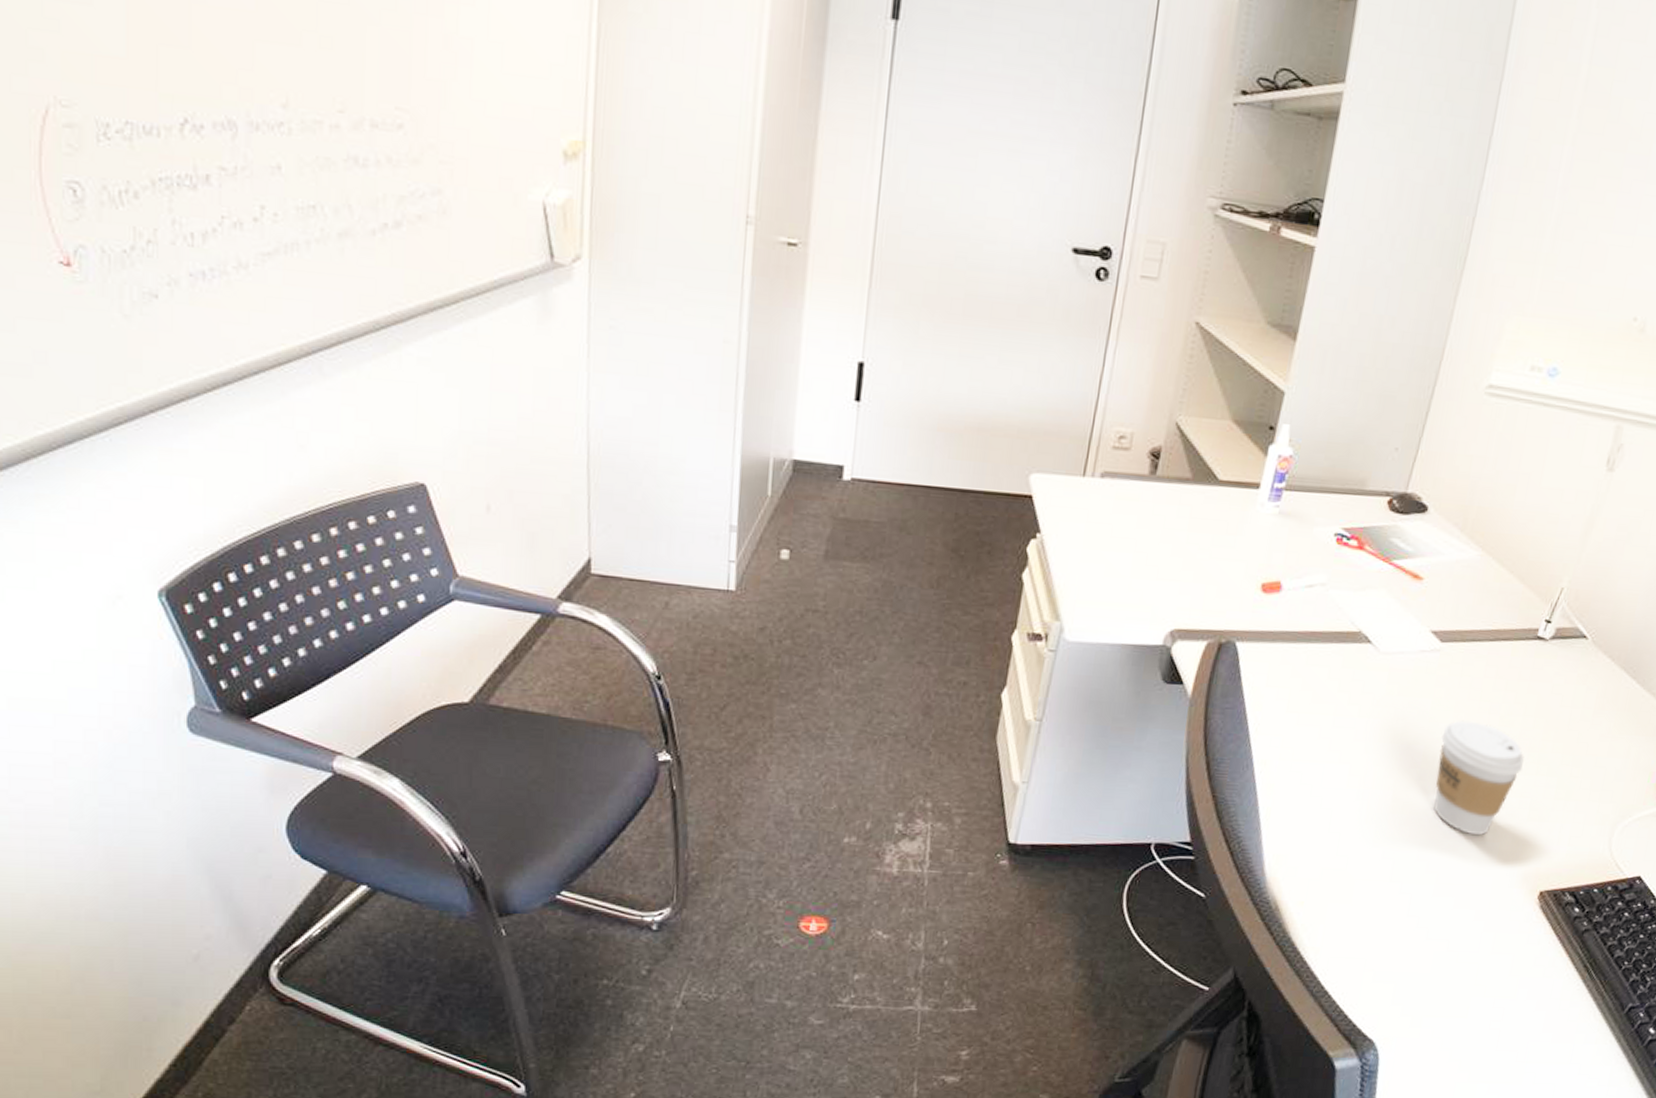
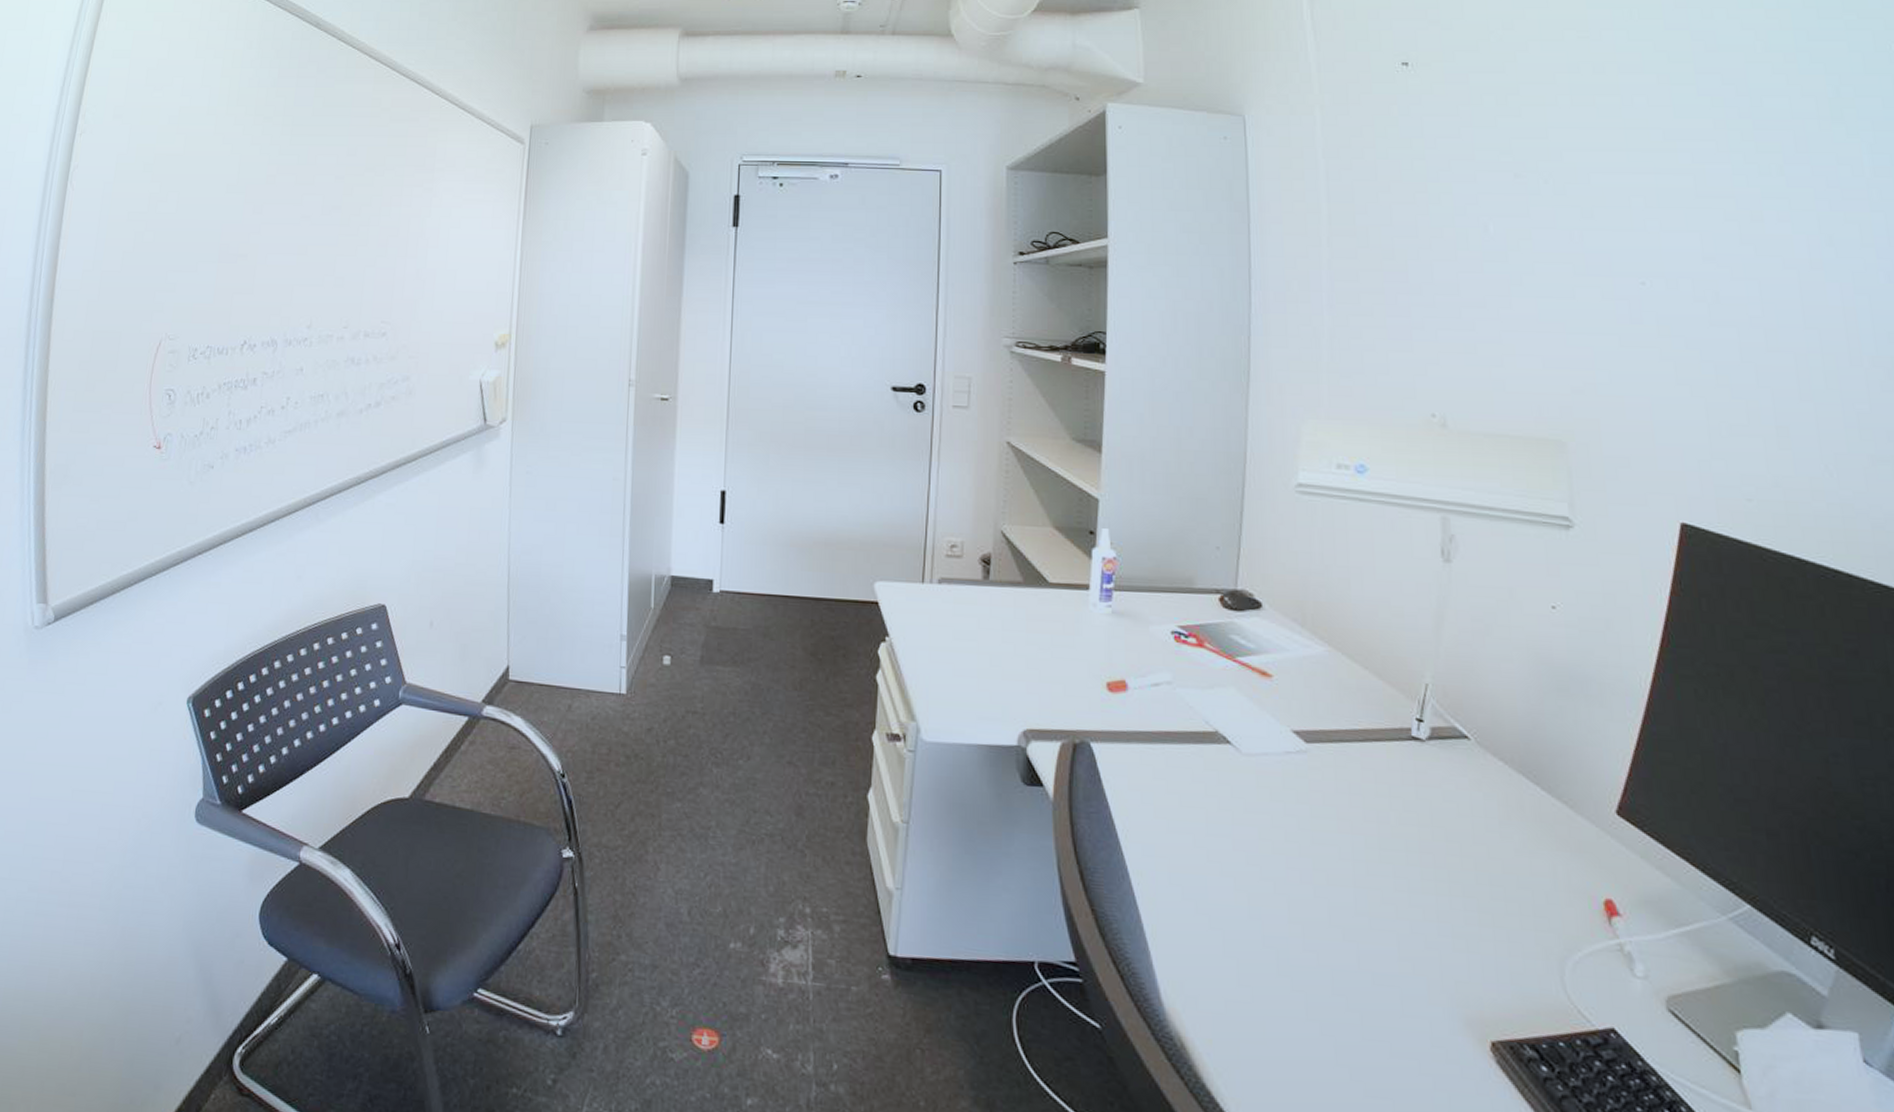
coffee cup: present [1433,720,1524,835] -> none [1329,829,1433,967]

